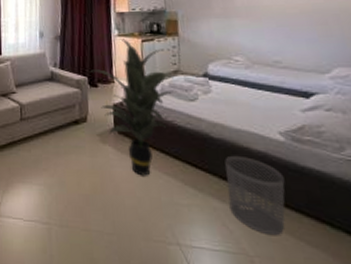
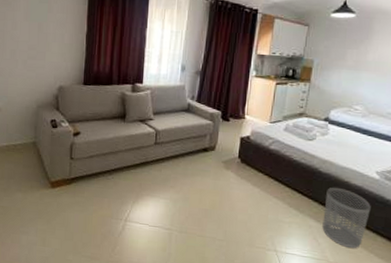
indoor plant: present [90,39,178,176] -> none [224,80,305,198]

